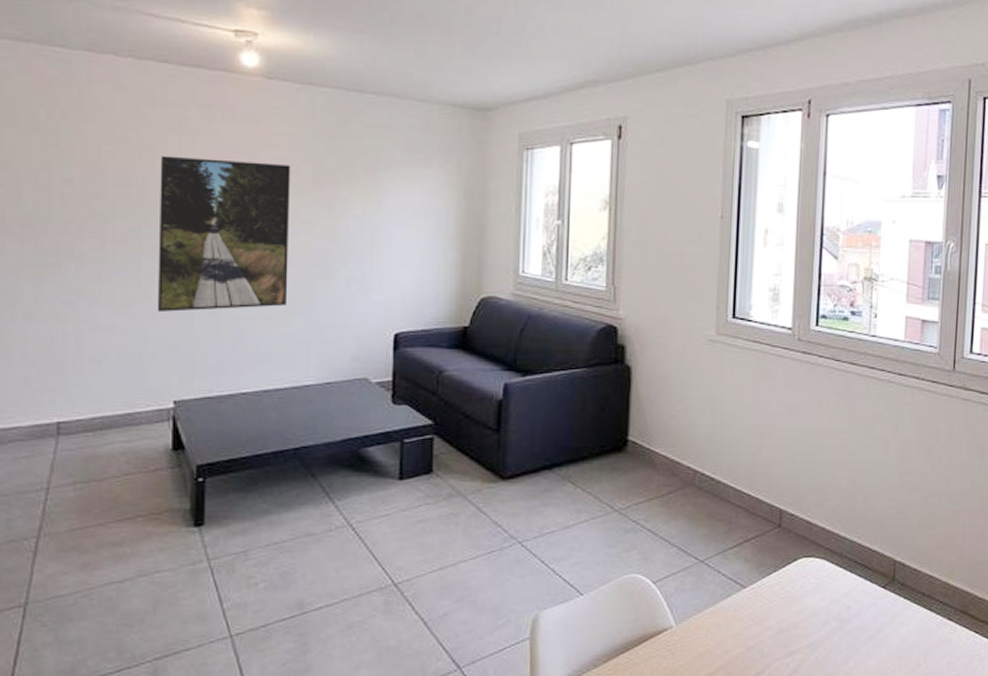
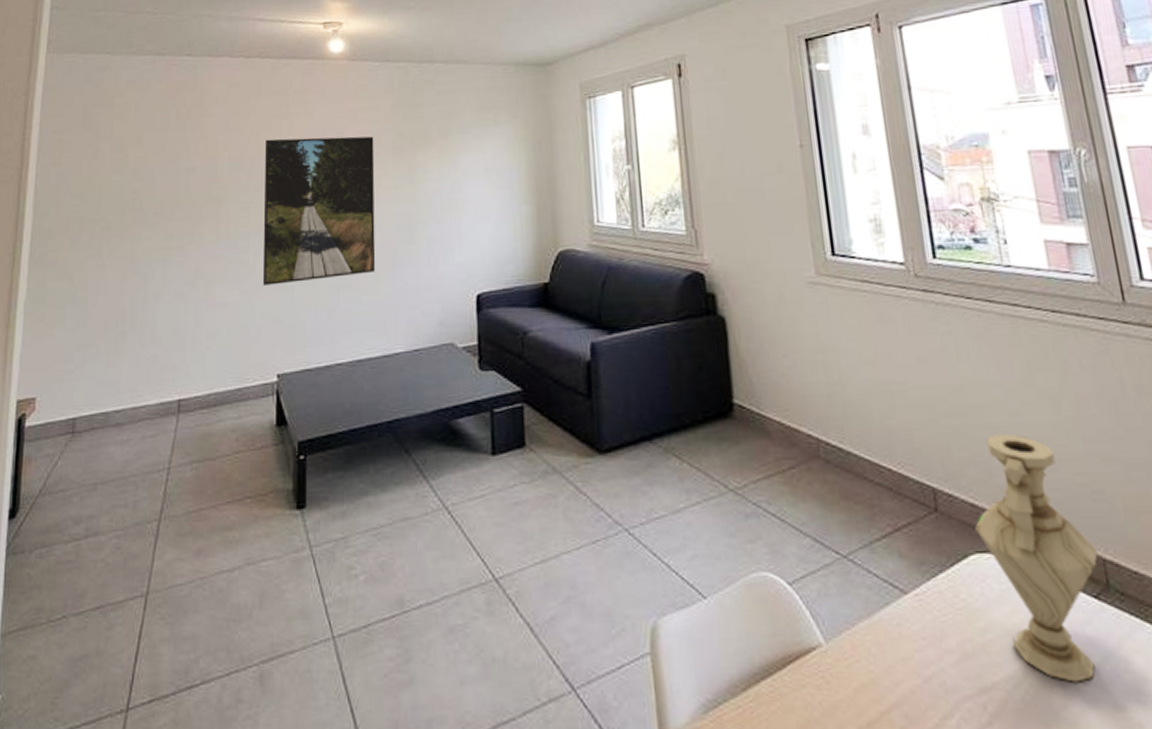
vase: none [806,469,892,646] -> present [975,434,1098,683]

